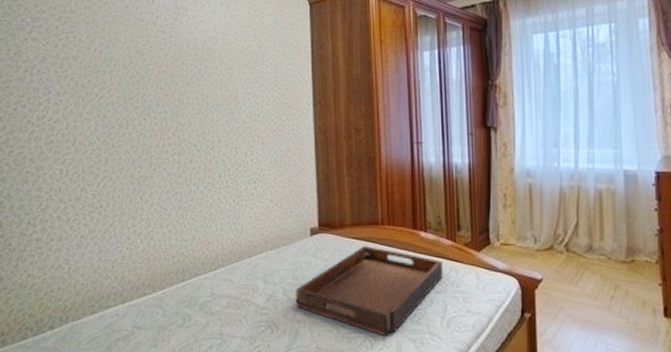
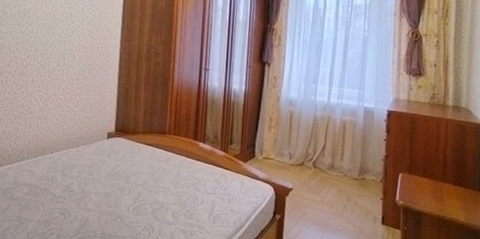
serving tray: present [295,246,443,337] -> none [88,151,215,227]

